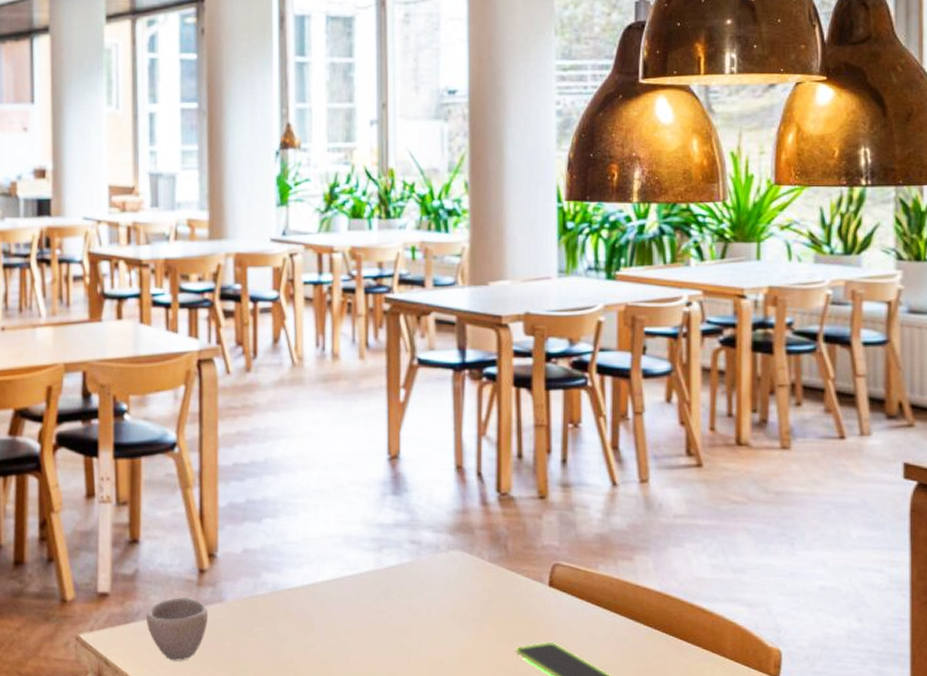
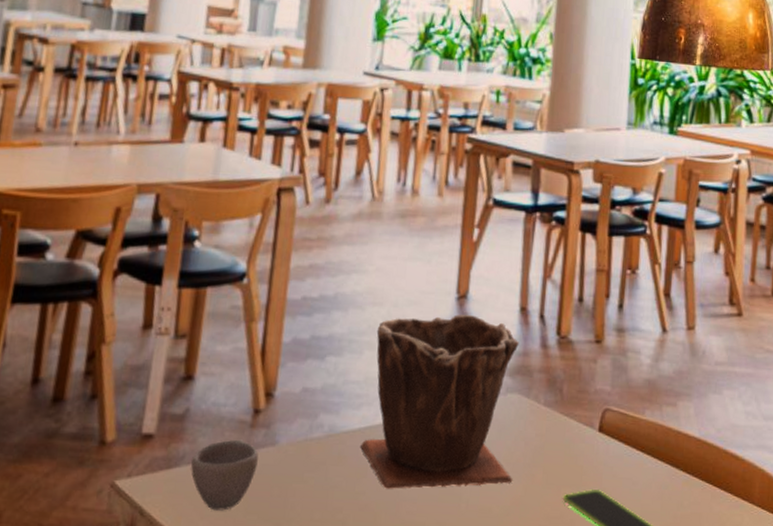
plant pot: none [305,474,462,642] -> present [361,314,519,489]

